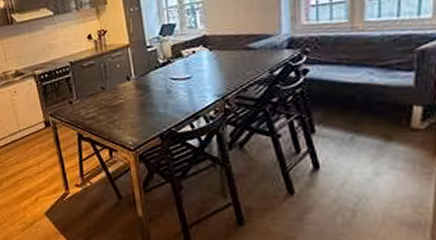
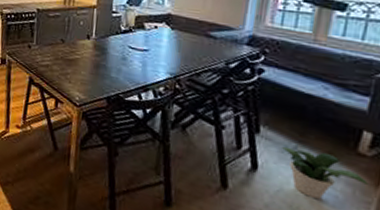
potted plant: none [339,135,425,182] -> present [282,147,368,199]

